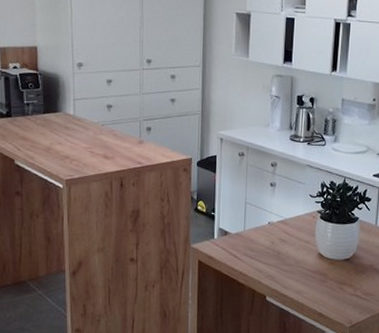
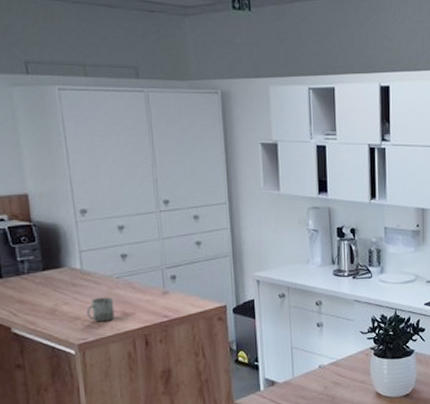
cup: none [74,141,98,163] -> present [86,297,115,322]

